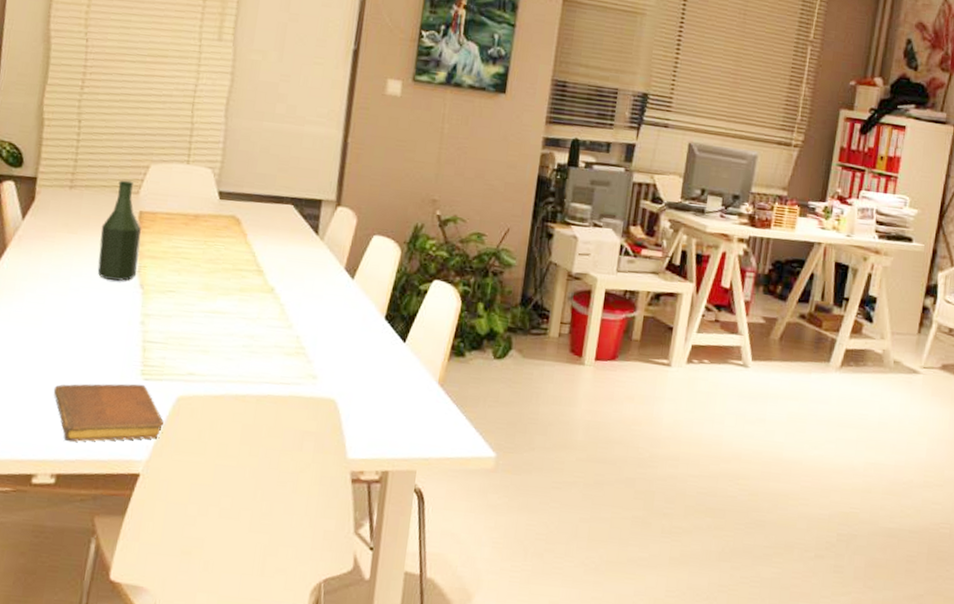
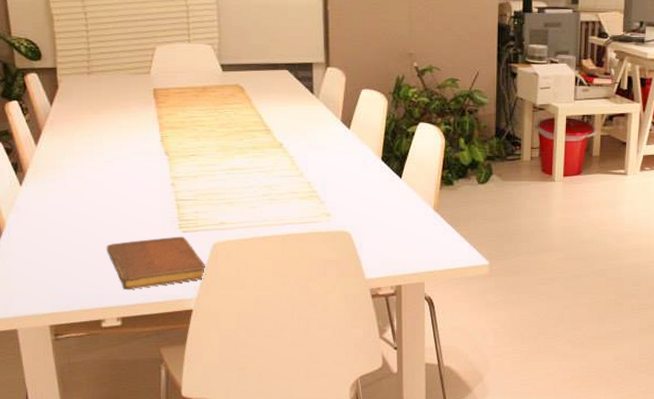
bottle: present [97,180,141,281] -> none [122,62,161,151]

